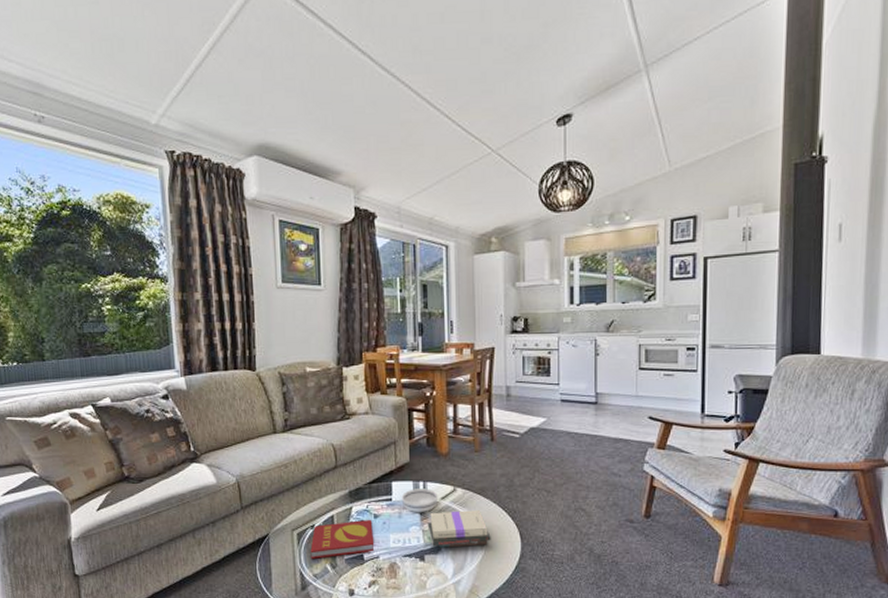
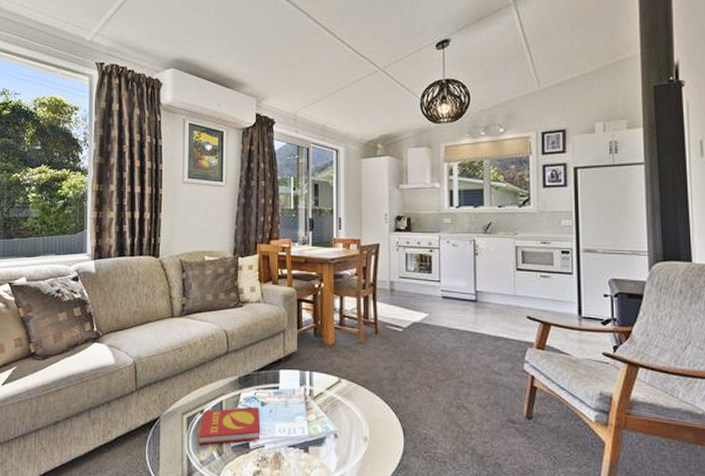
bowl: present [401,488,438,513] -> none [288,378,323,403]
books: present [427,510,491,548] -> none [312,402,374,441]

